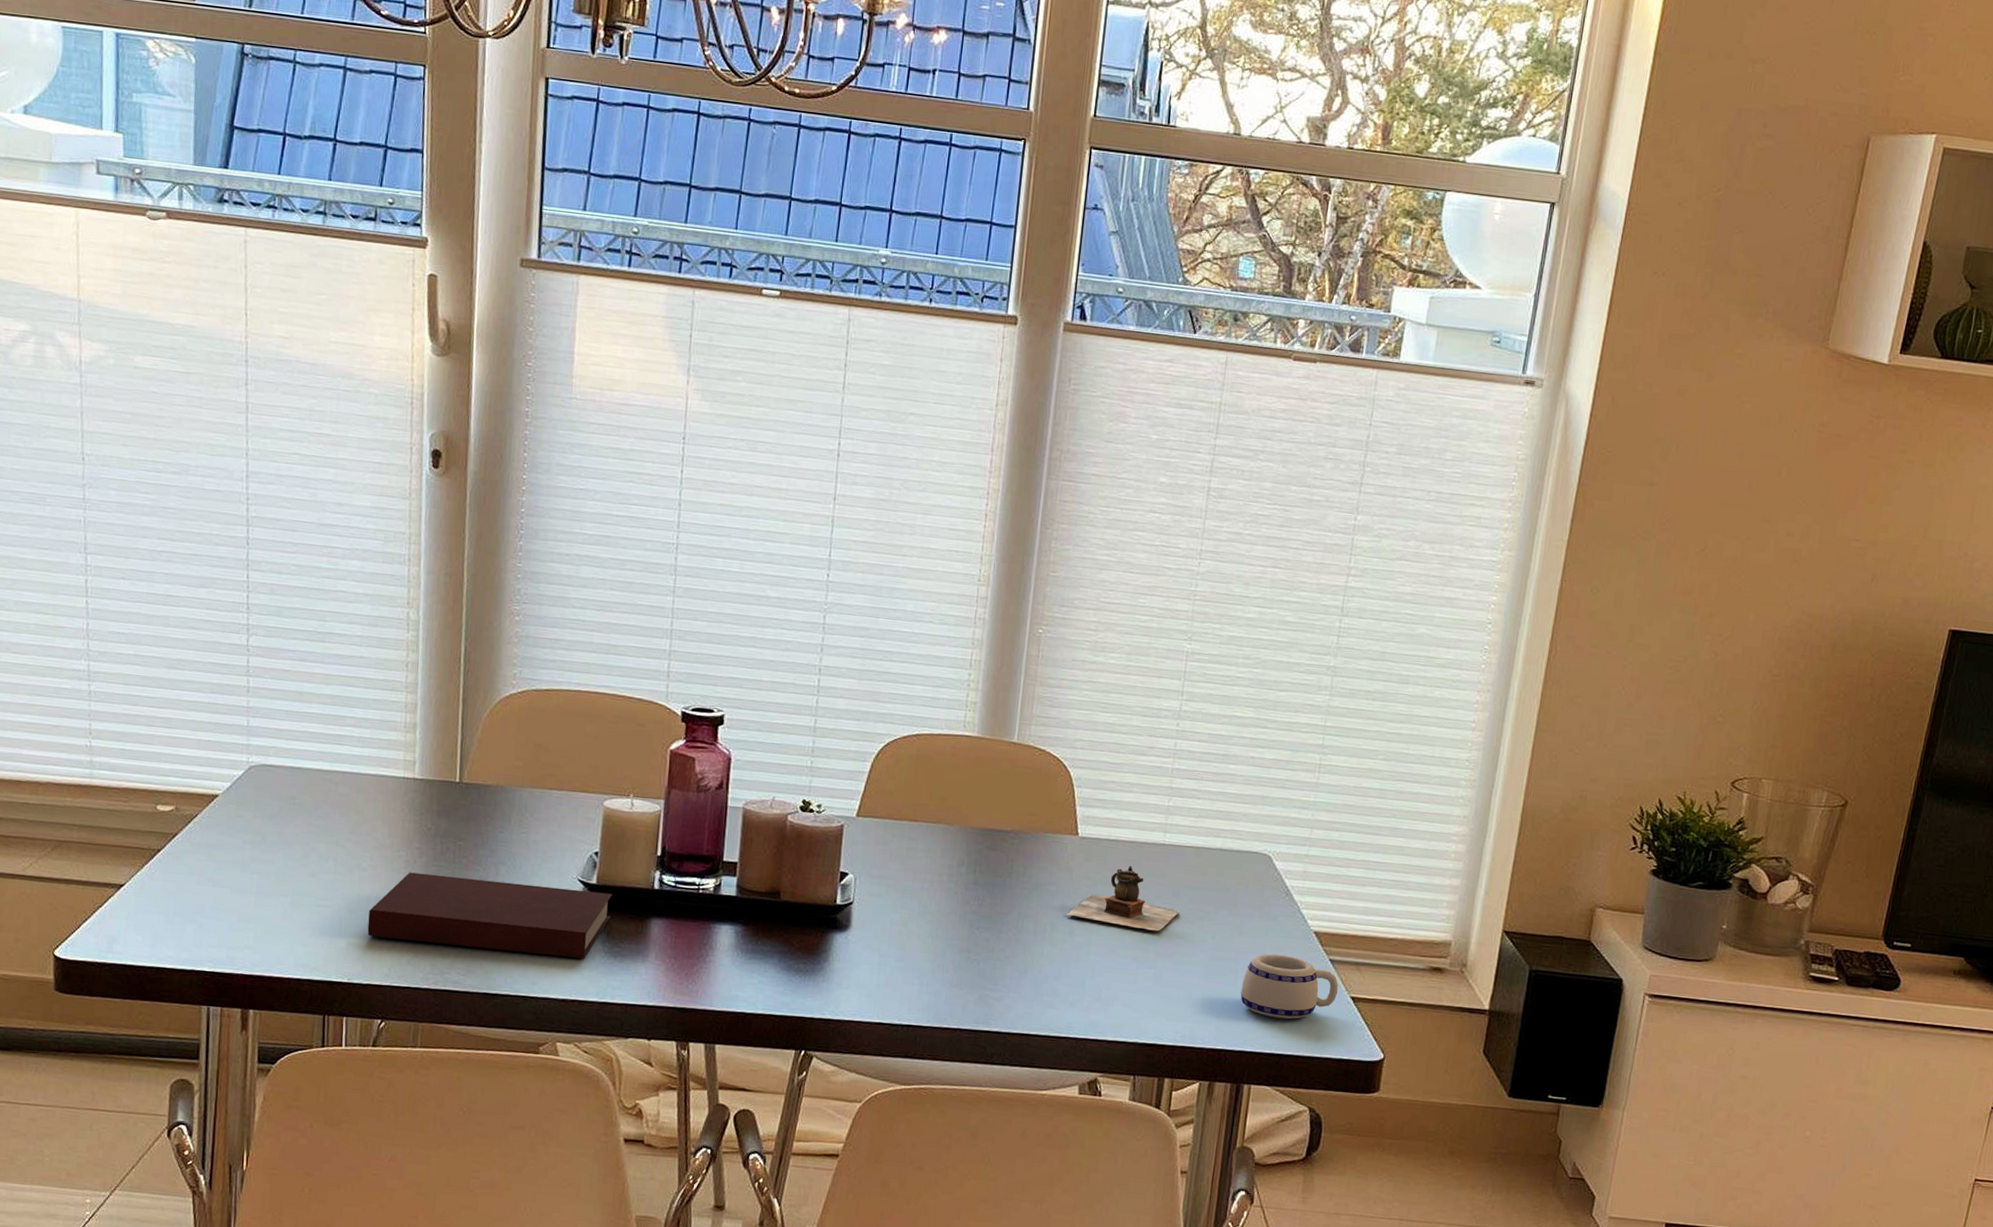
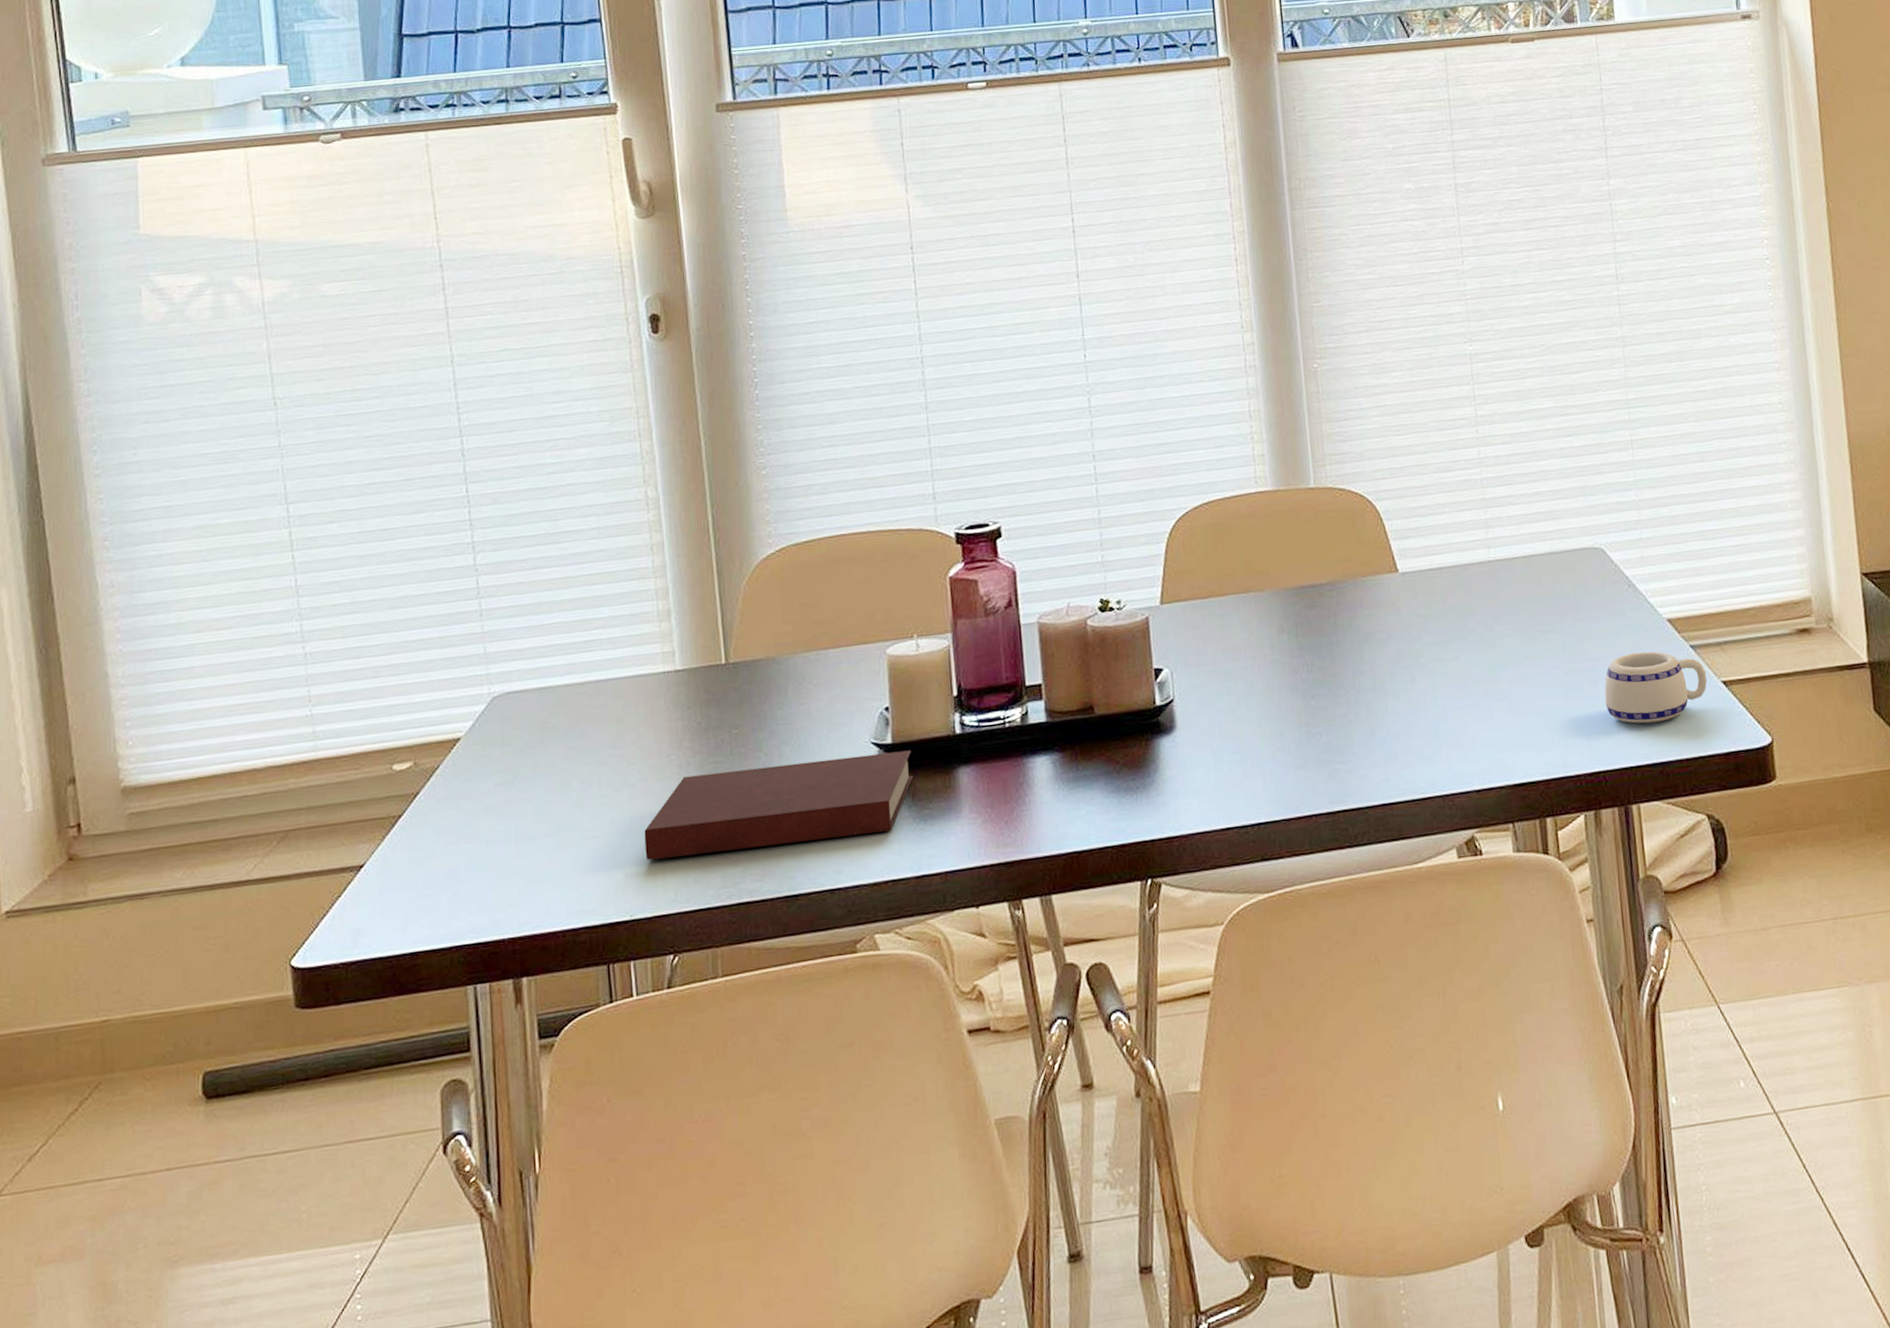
teapot: present [1066,866,1178,932] -> none [1403,592,1521,661]

